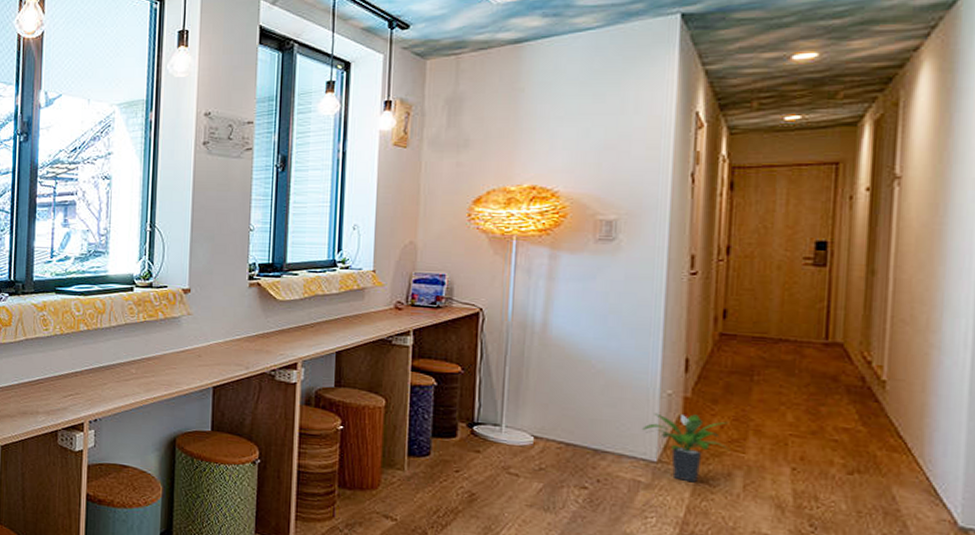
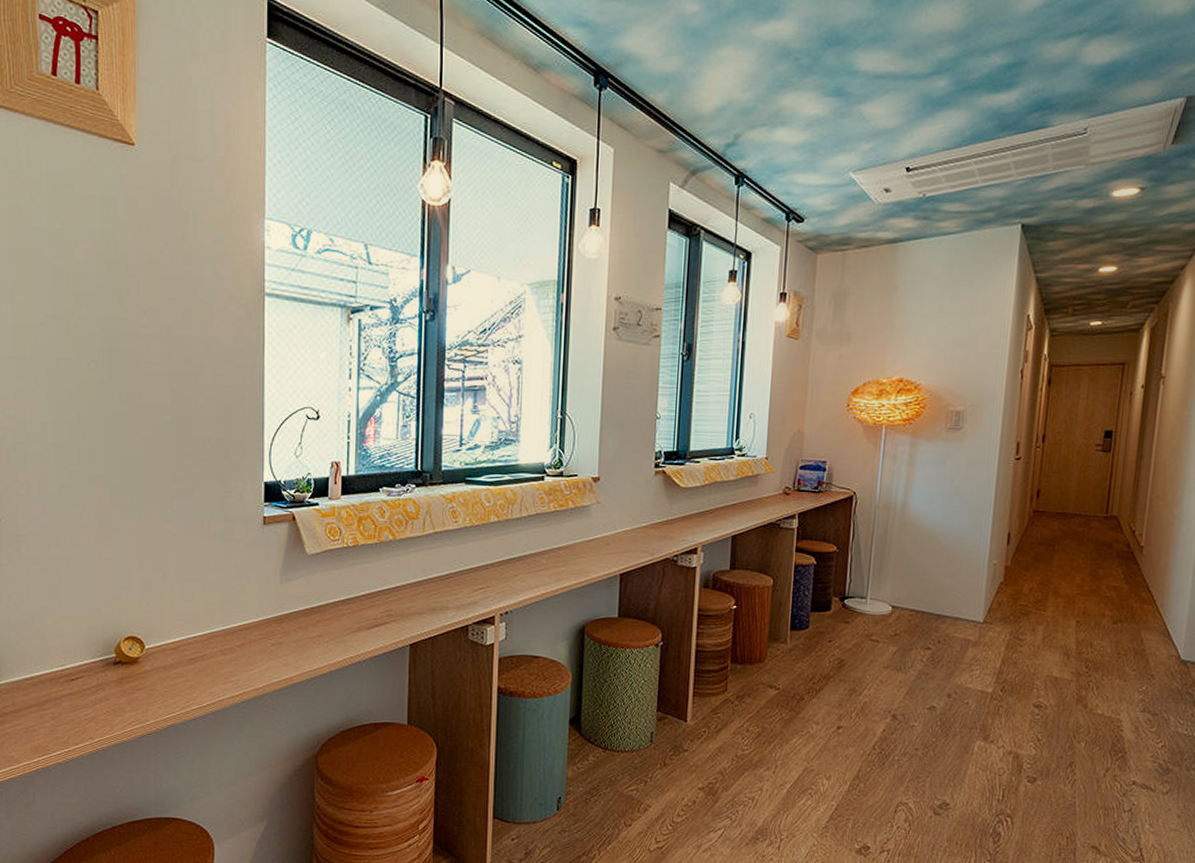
potted plant: present [642,413,730,483] -> none [974,580,1037,638]

